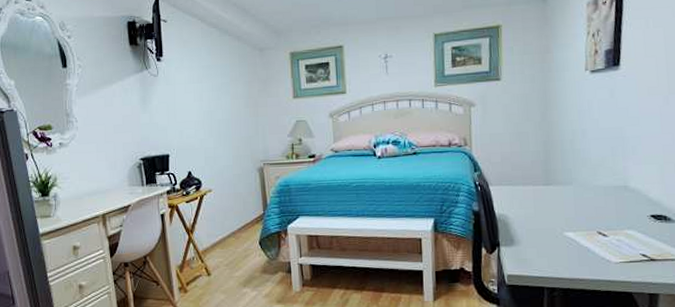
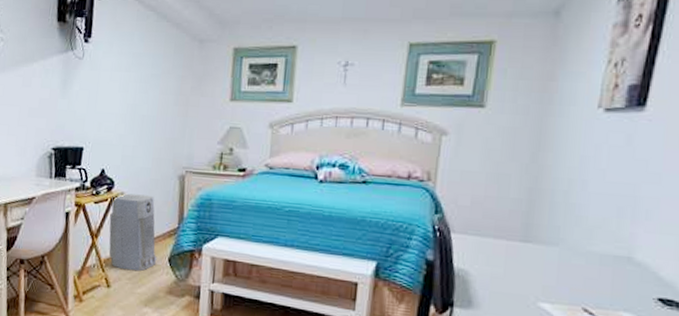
air purifier: none [201,189,249,258] -> present [108,193,157,272]

